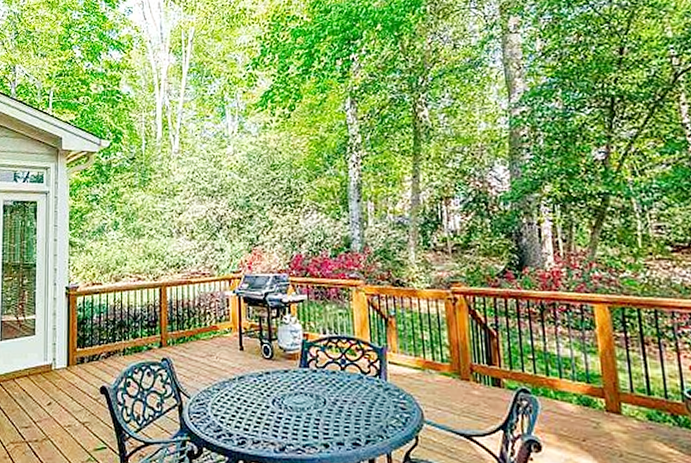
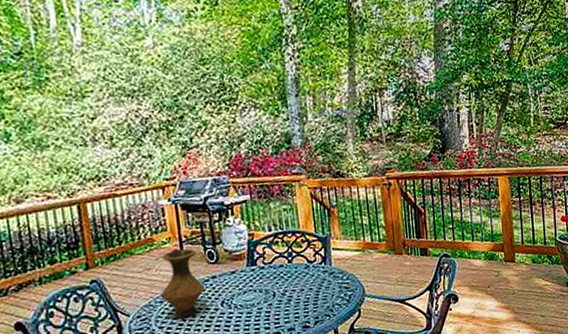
vase: none [218,339,259,409] -> present [160,248,206,318]

